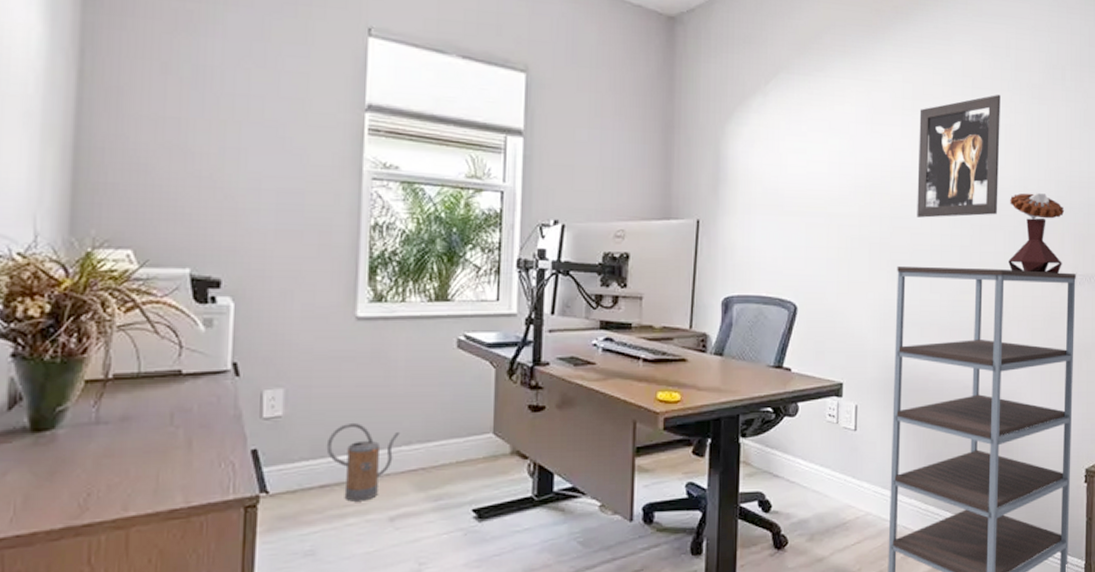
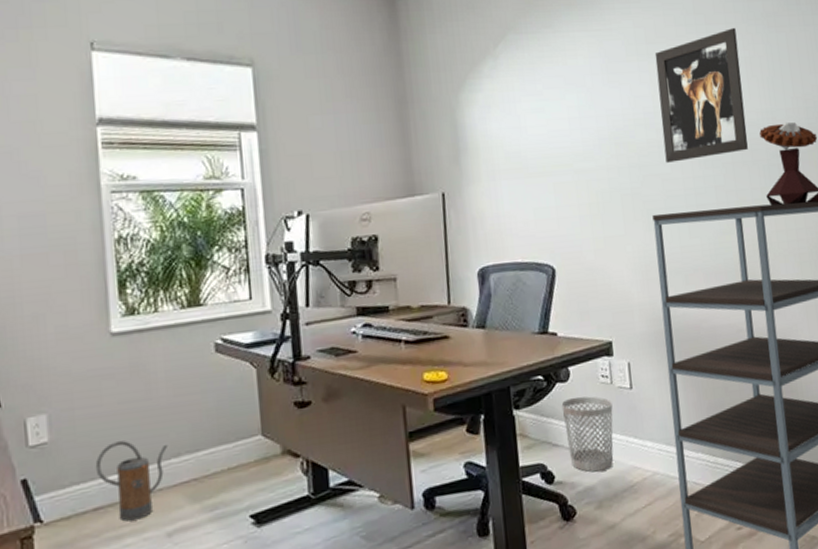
wastebasket: none [786,432,835,506] -> present [561,396,614,472]

